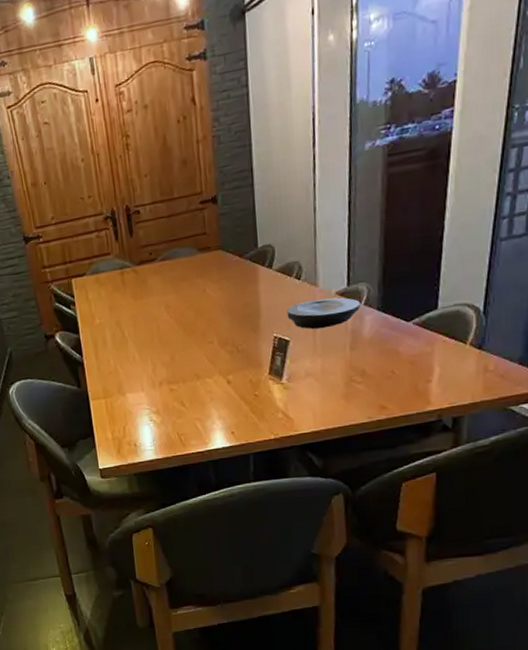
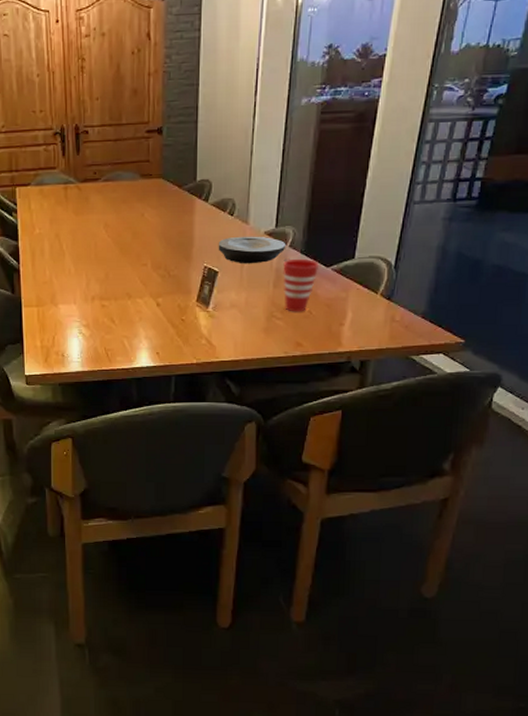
cup: none [359,315,398,374] -> present [283,258,318,312]

